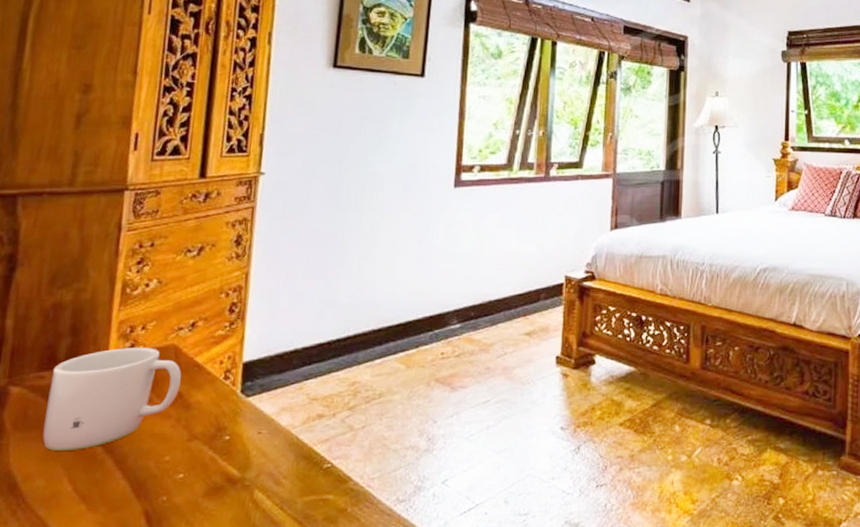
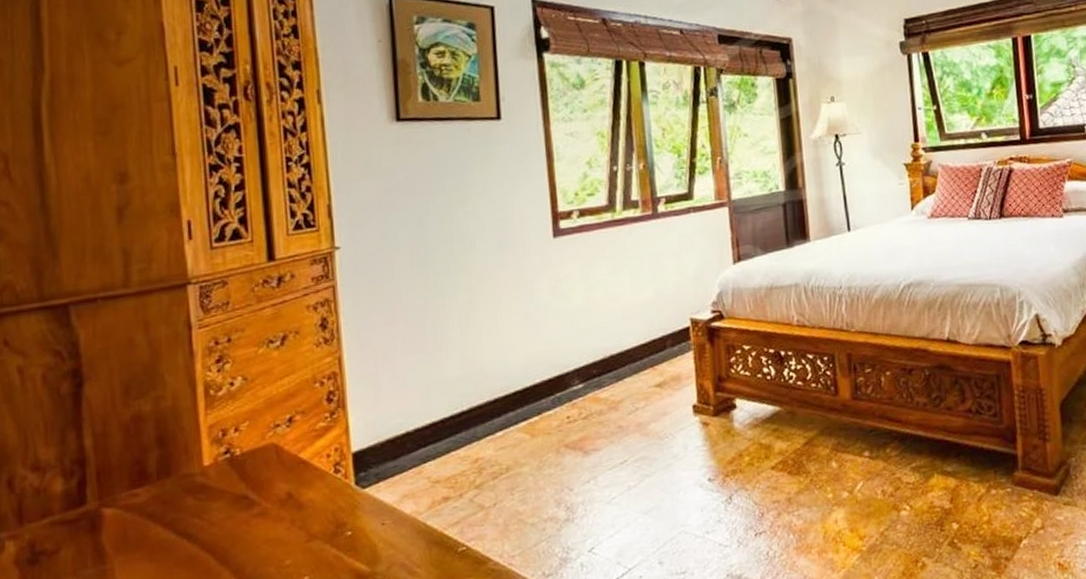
mug: present [42,348,182,451] -> none [145,449,289,570]

